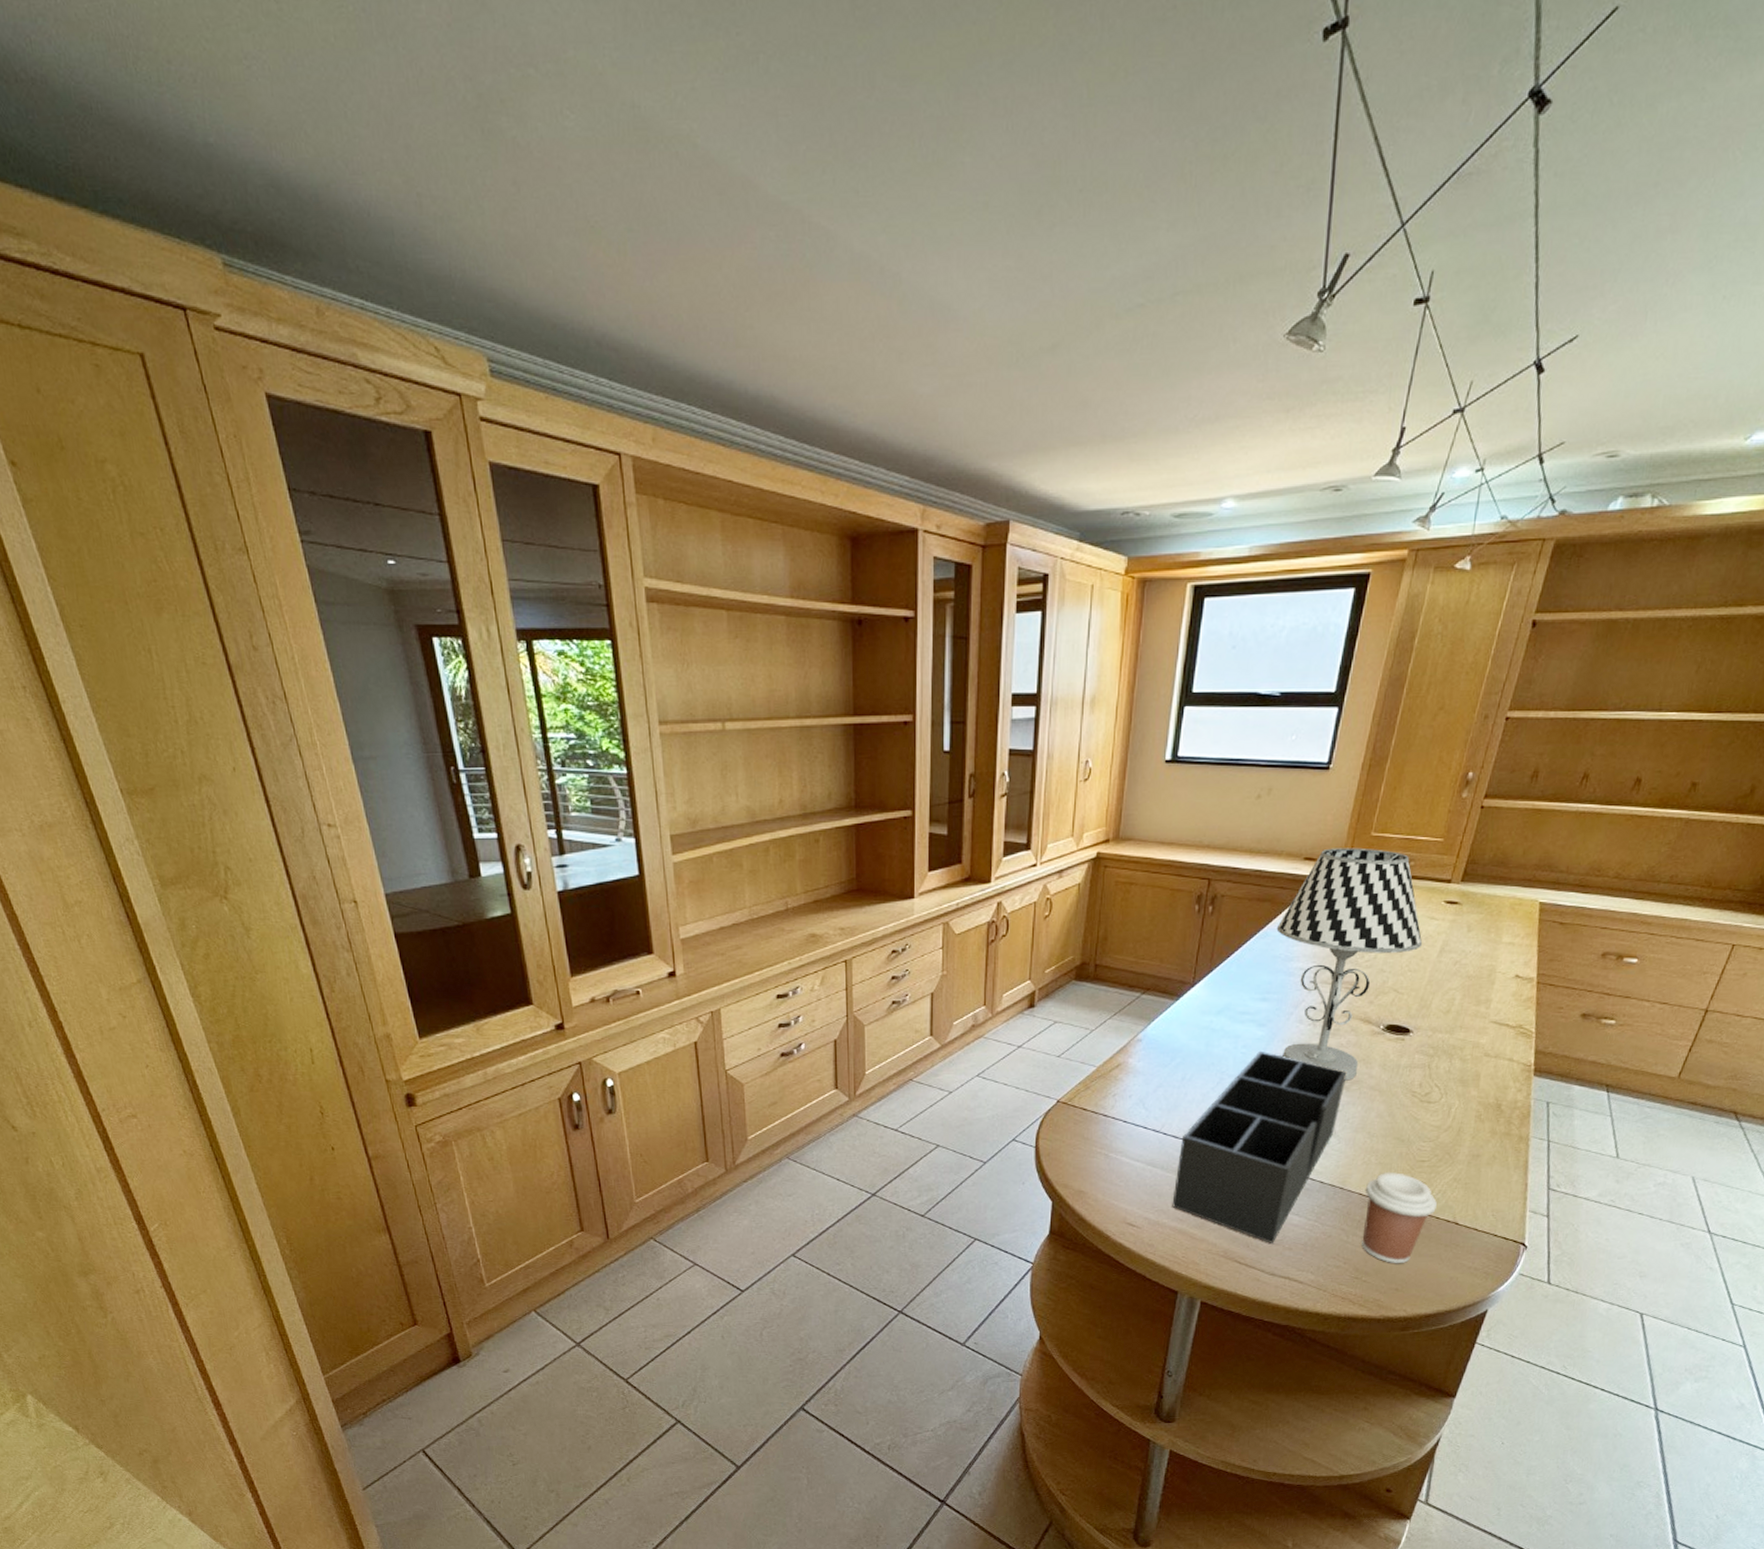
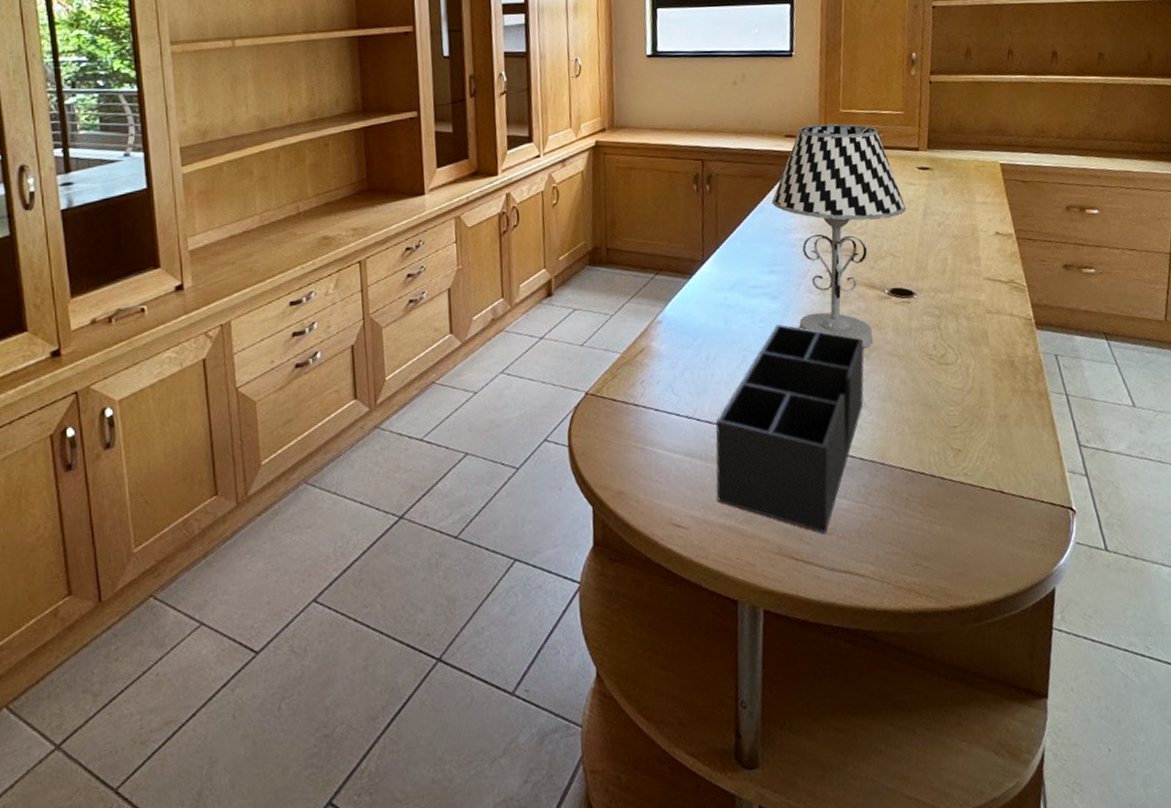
coffee cup: present [1362,1171,1437,1264] -> none [905,441,979,544]

